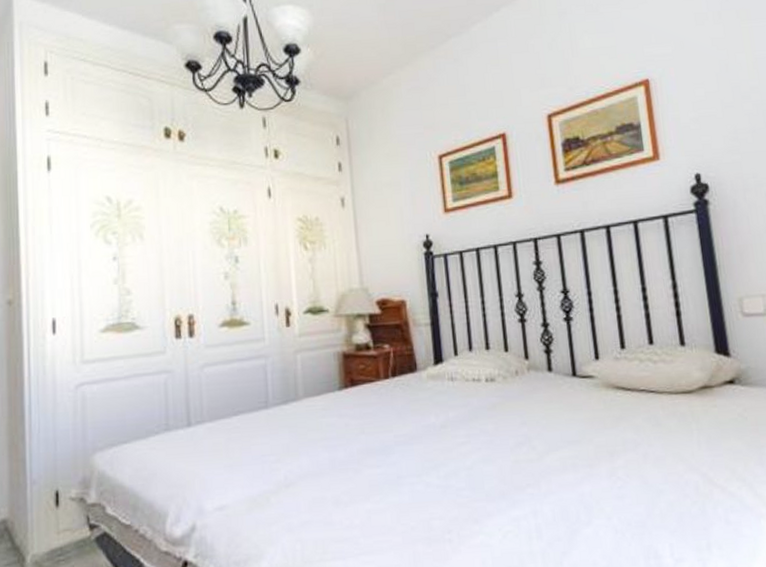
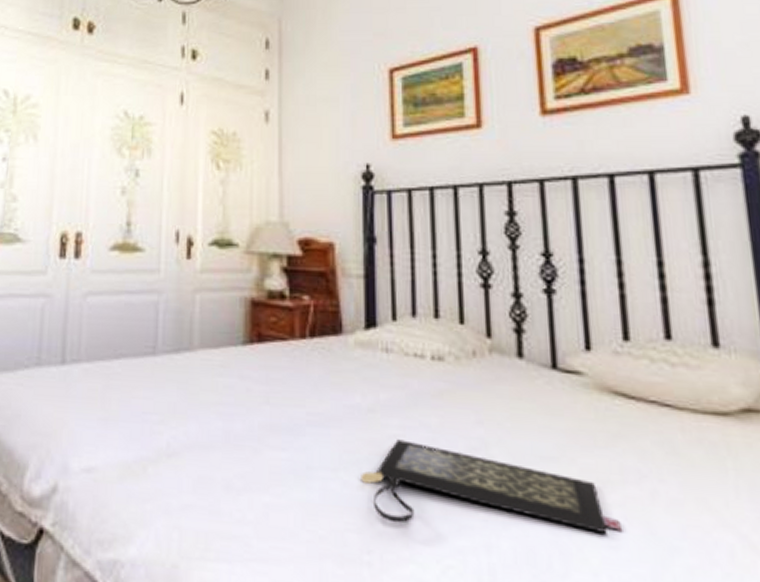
clutch bag: none [439,445,626,507] -> present [361,439,623,533]

